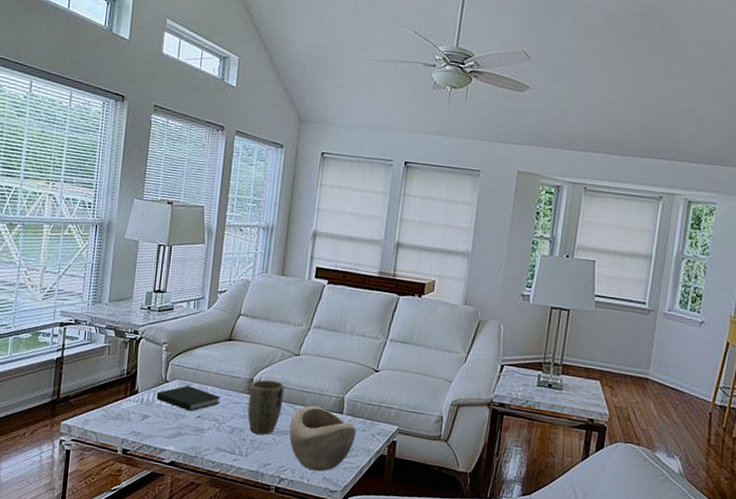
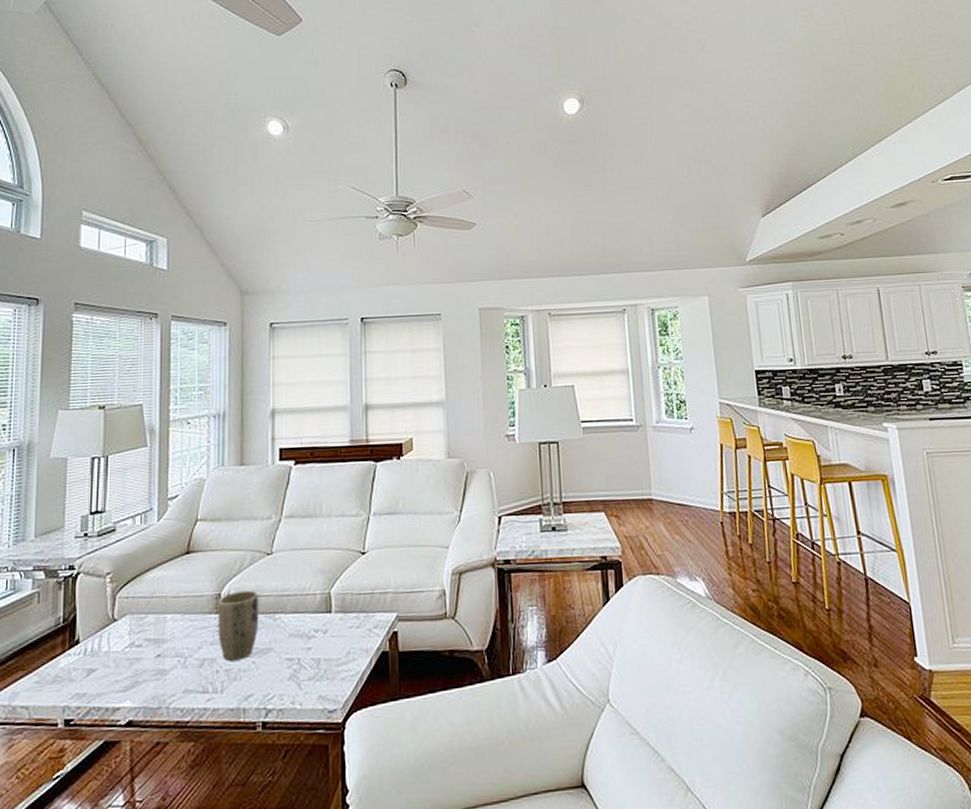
book: present [156,385,221,412] -> none [102,619,184,652]
decorative bowl: present [289,405,357,472] -> none [272,610,350,690]

